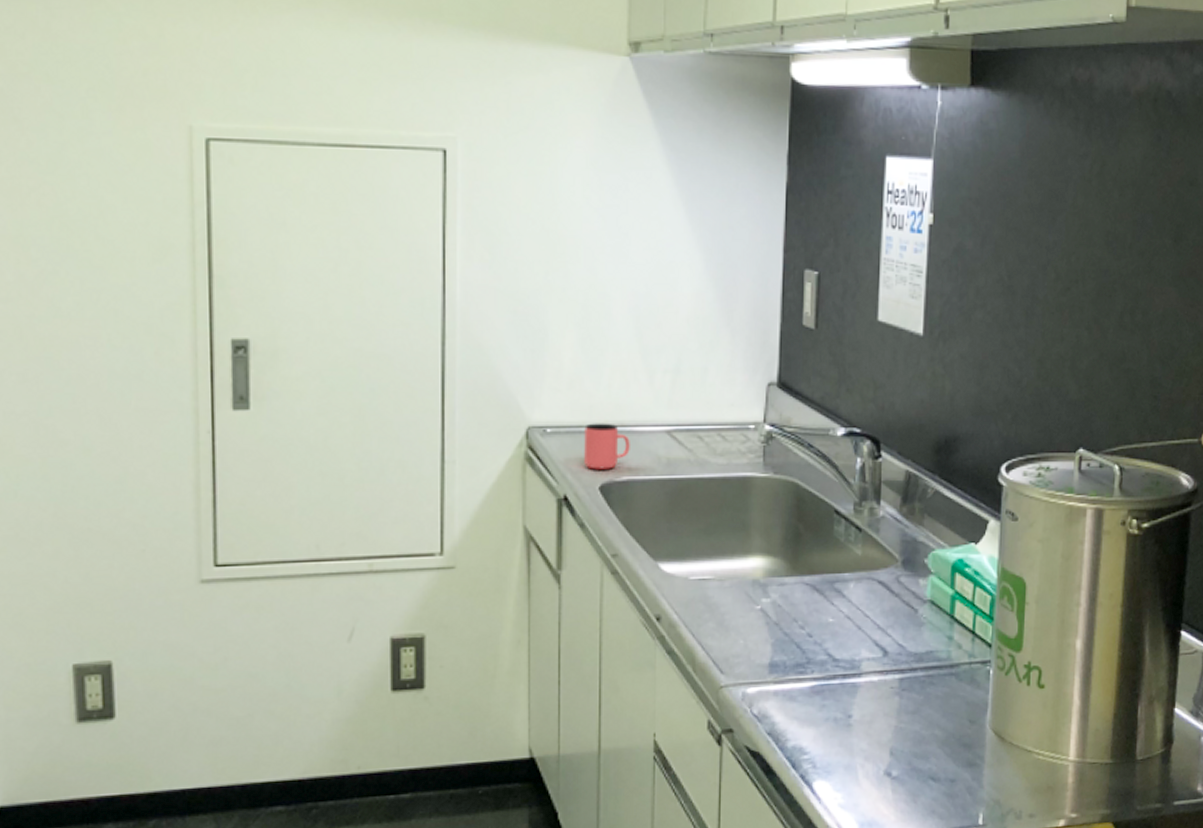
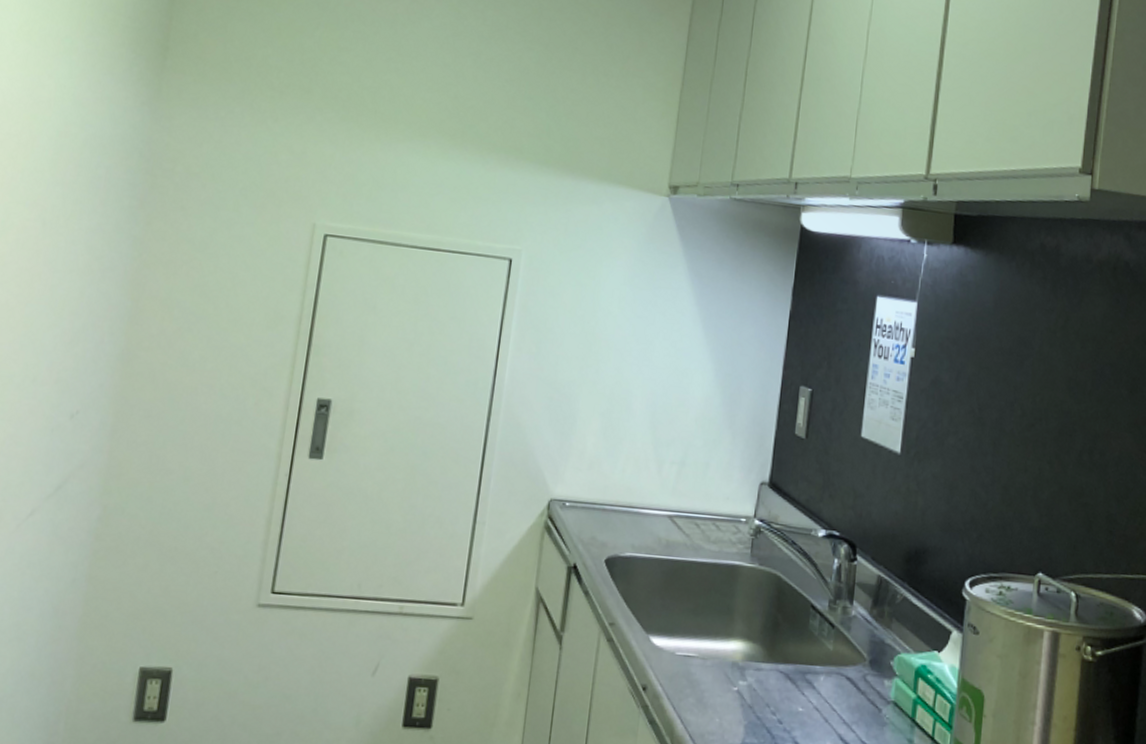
cup: present [584,423,630,470] -> none [594,501,636,545]

